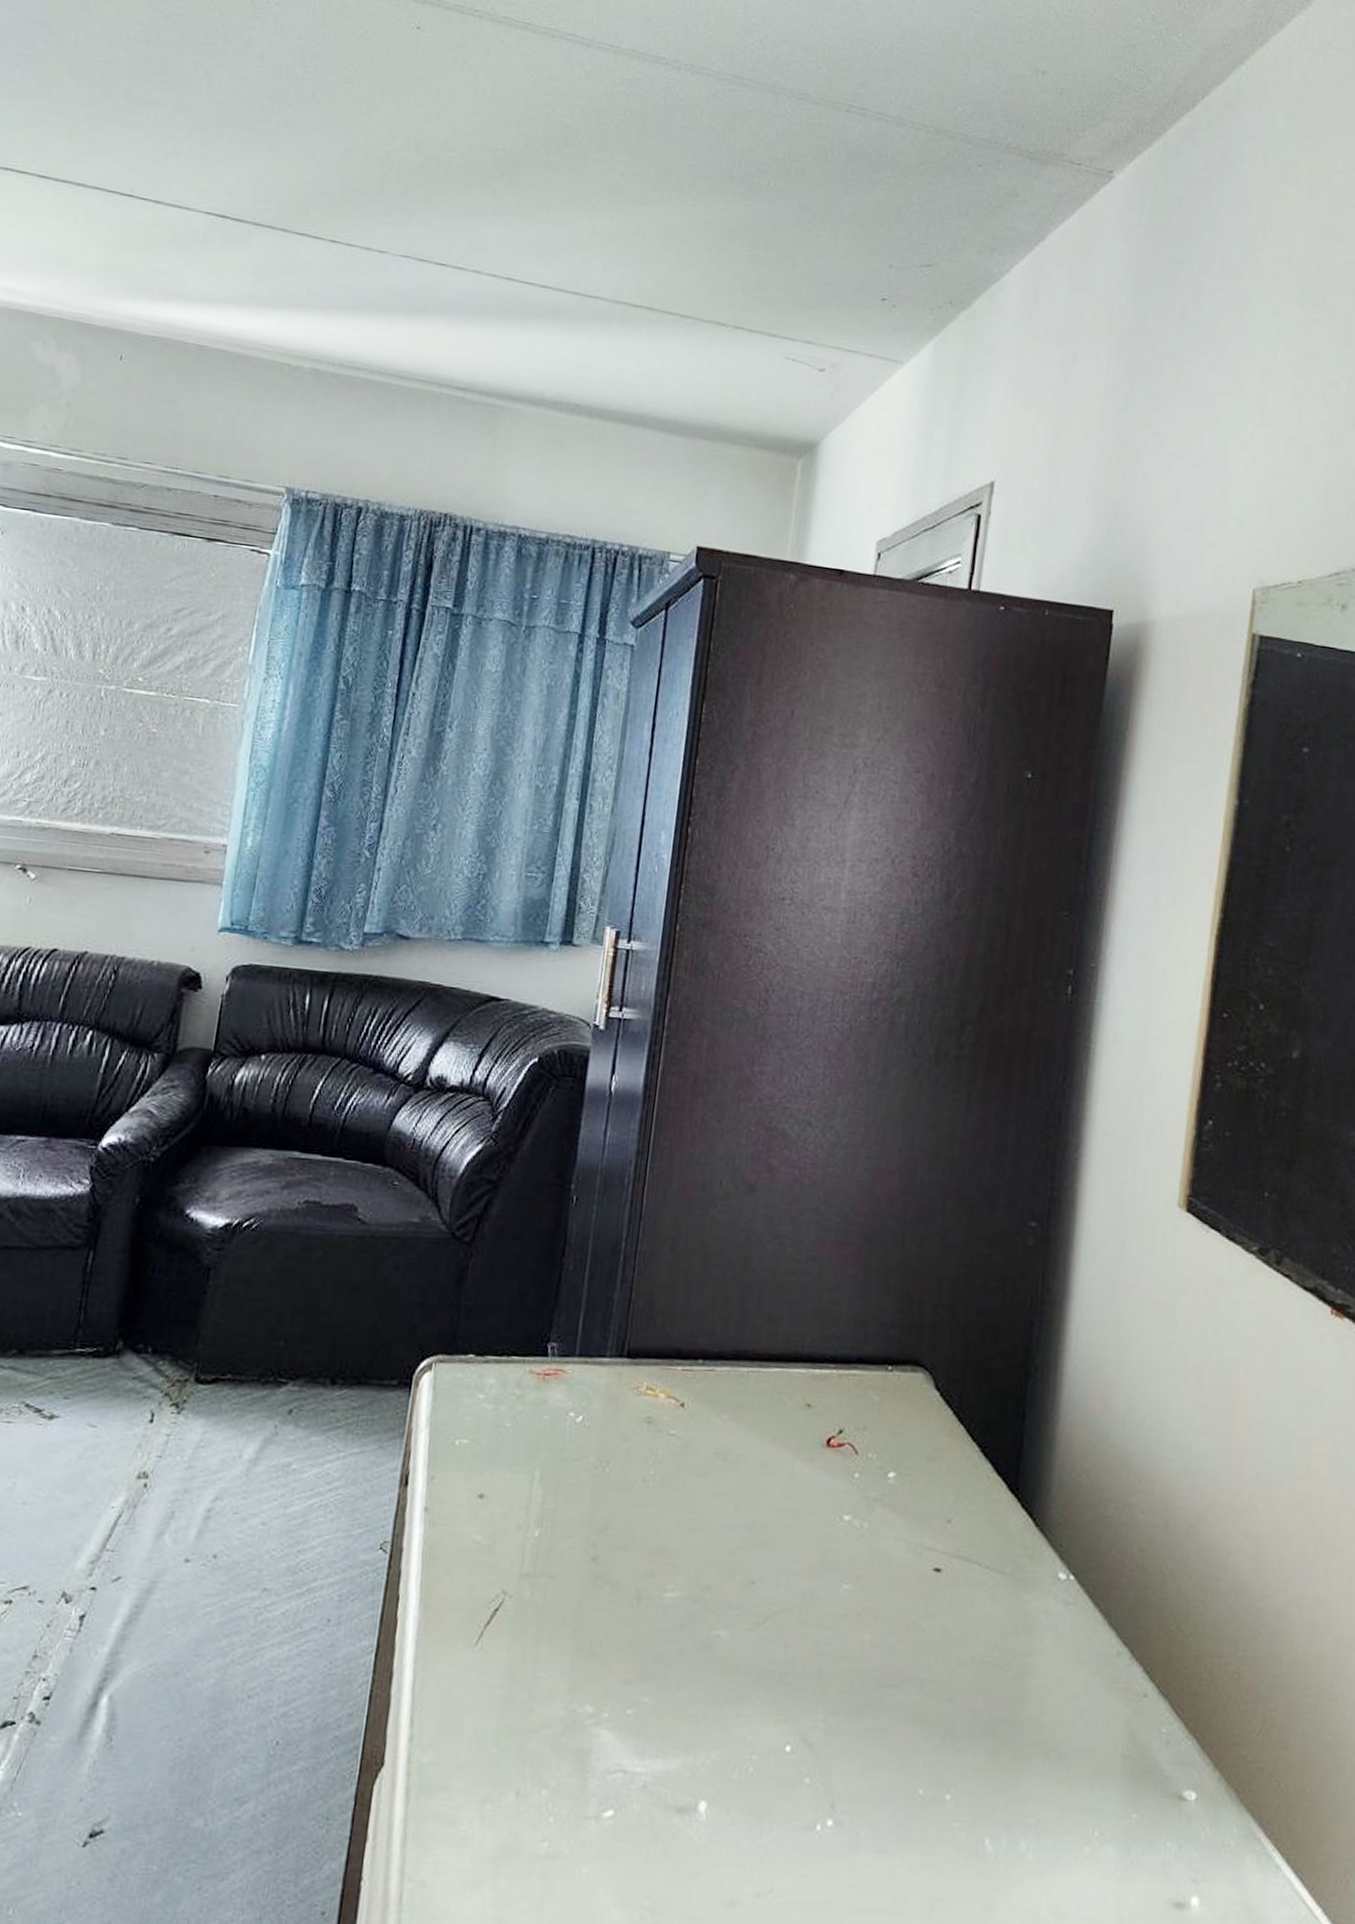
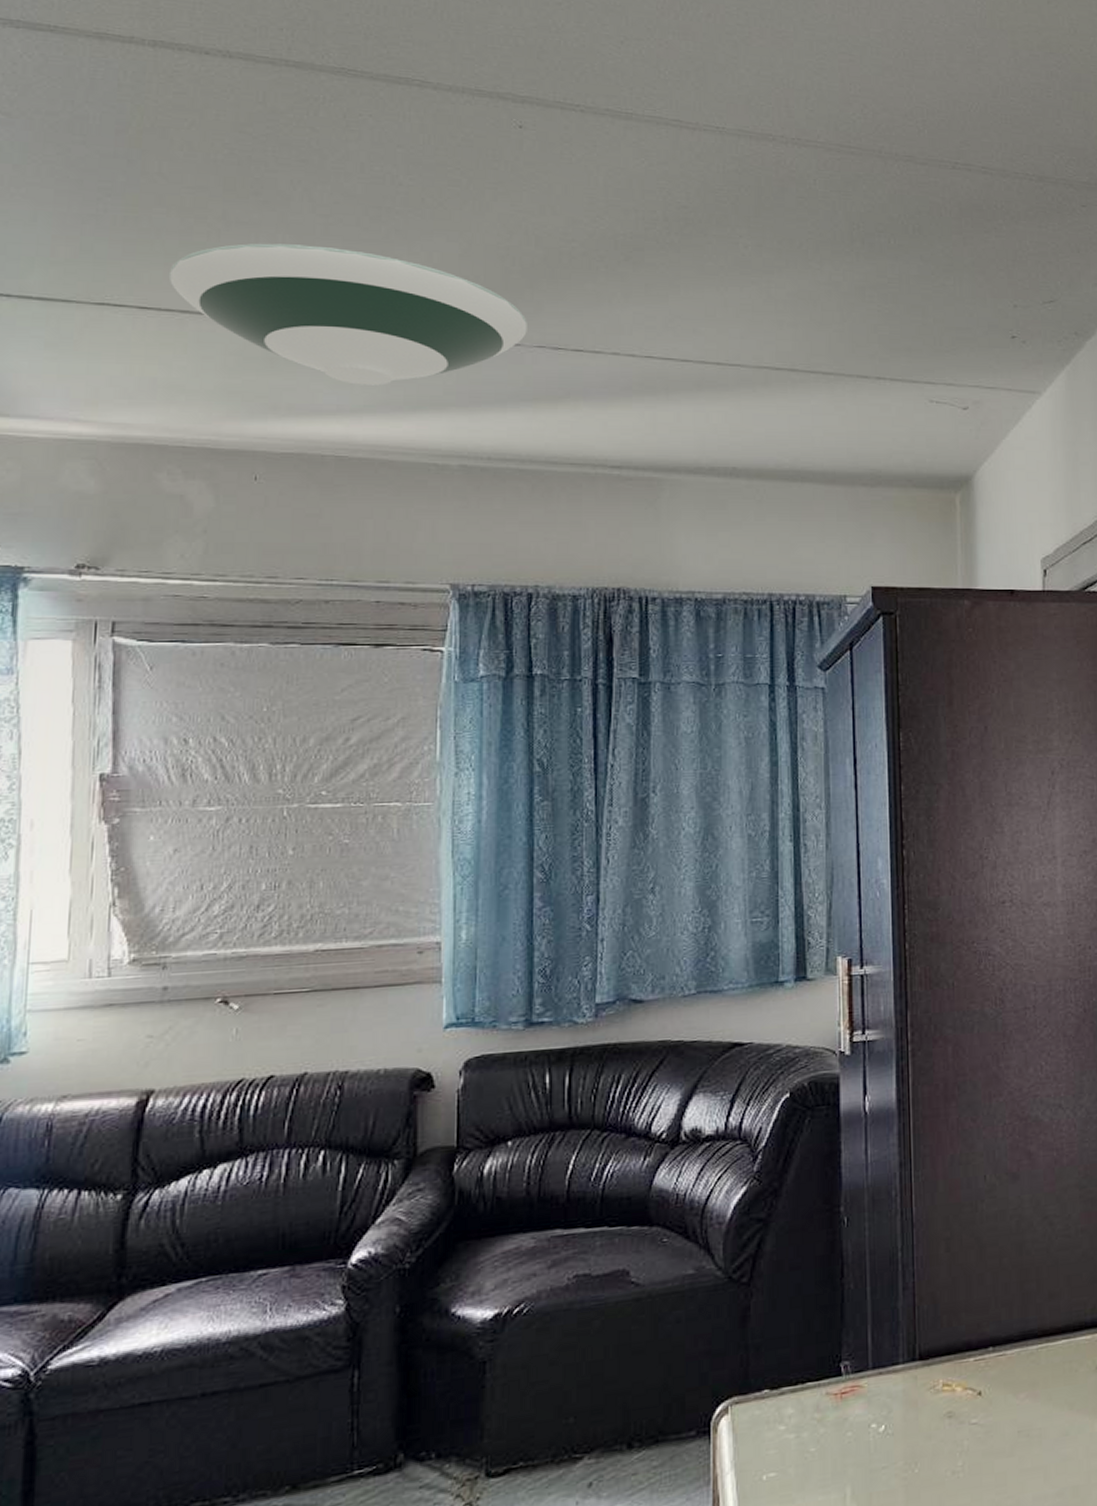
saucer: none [69,122,397,279] -> present [168,243,527,386]

